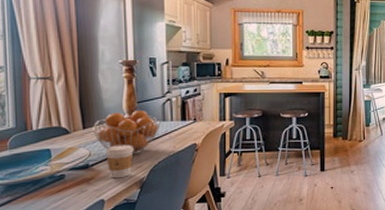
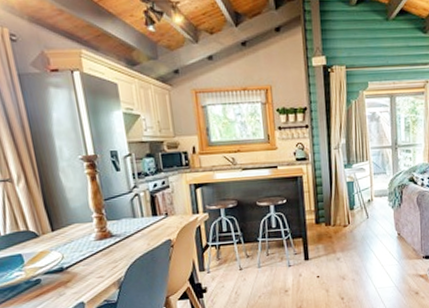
fruit basket: present [93,109,161,155] -> none [62,207,132,255]
coffee cup: present [107,145,134,179] -> none [79,245,108,281]

